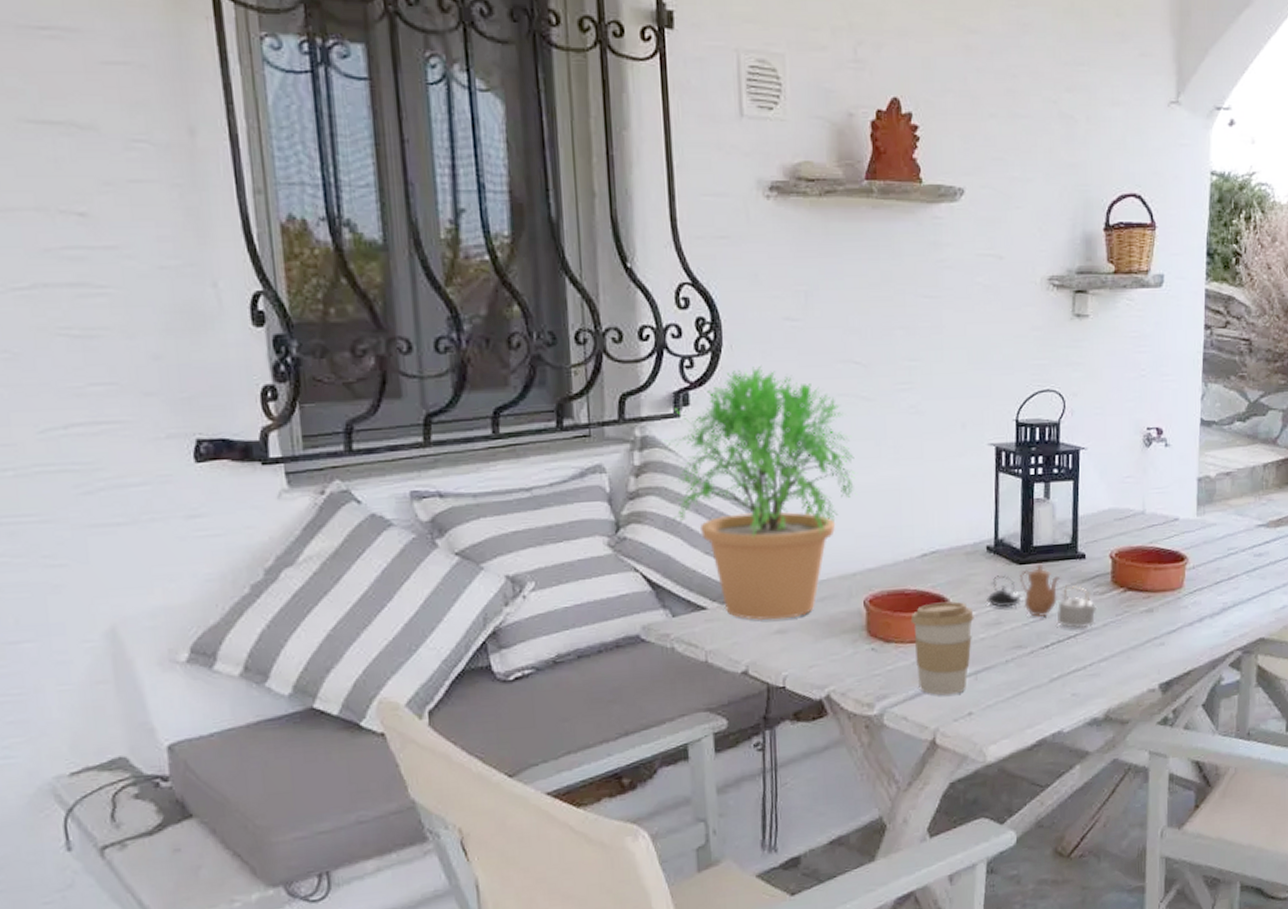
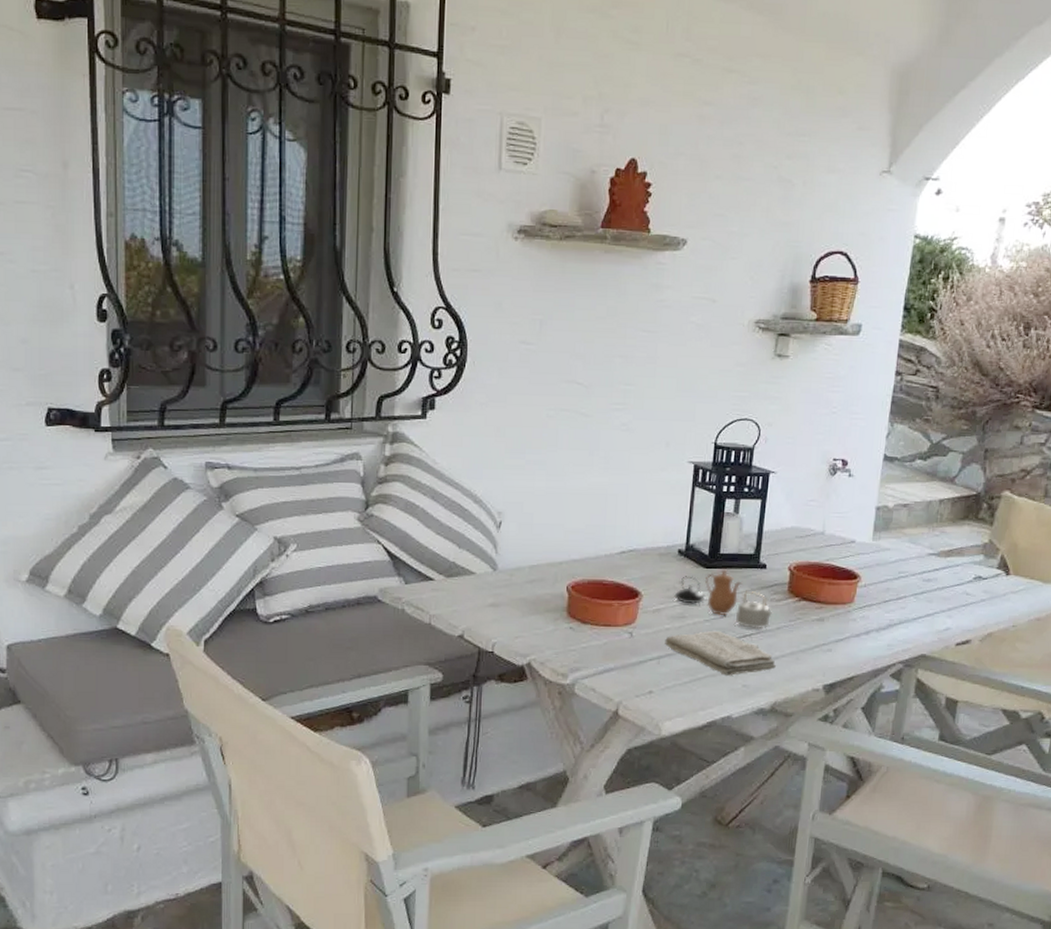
potted plant: present [664,365,858,621] -> none [411,380,572,595]
coffee cup: present [910,601,974,696] -> none [605,594,662,674]
washcloth: none [981,634,1107,685] -> present [665,630,777,676]

